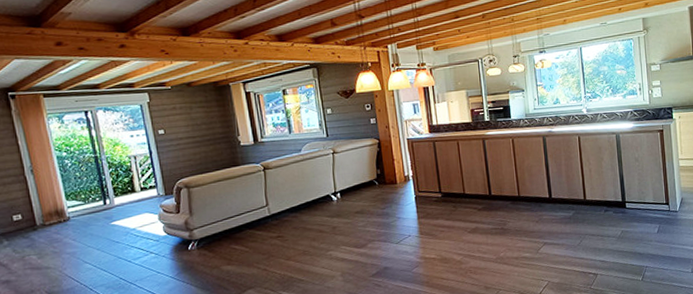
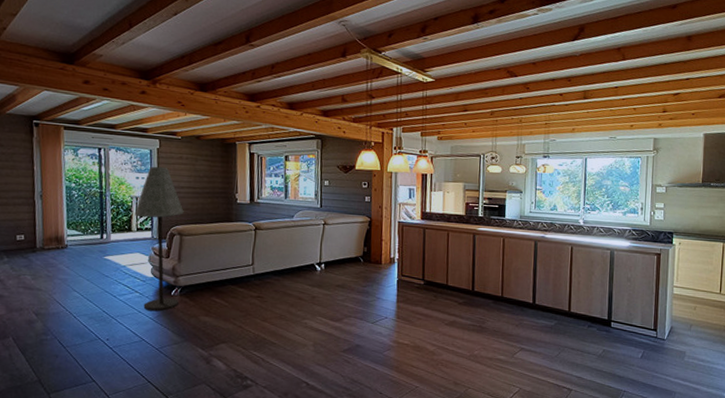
floor lamp: none [135,120,197,270] -> present [134,166,184,312]

